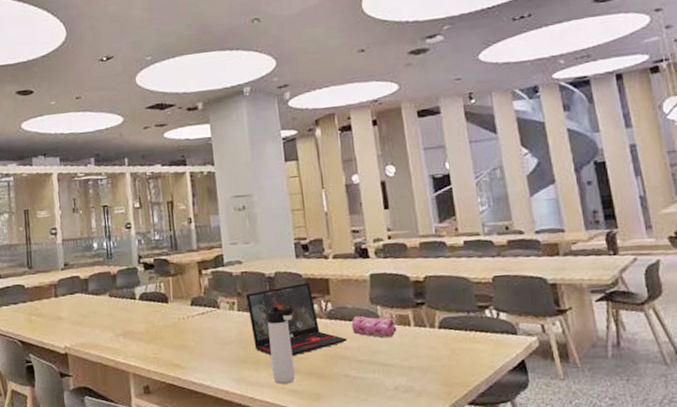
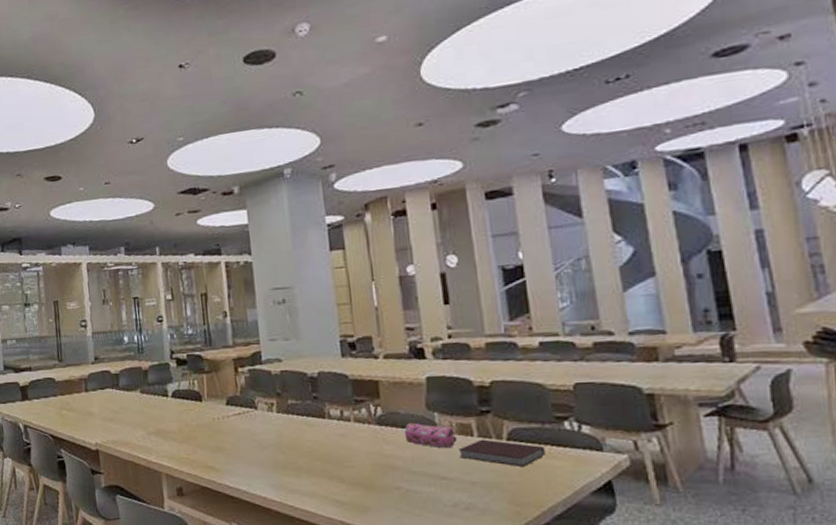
laptop: present [245,283,348,356] -> none [285,385,400,464]
thermos bottle: present [266,306,295,384] -> none [308,409,340,493]
notebook: none [398,328,471,352] -> present [458,439,545,468]

